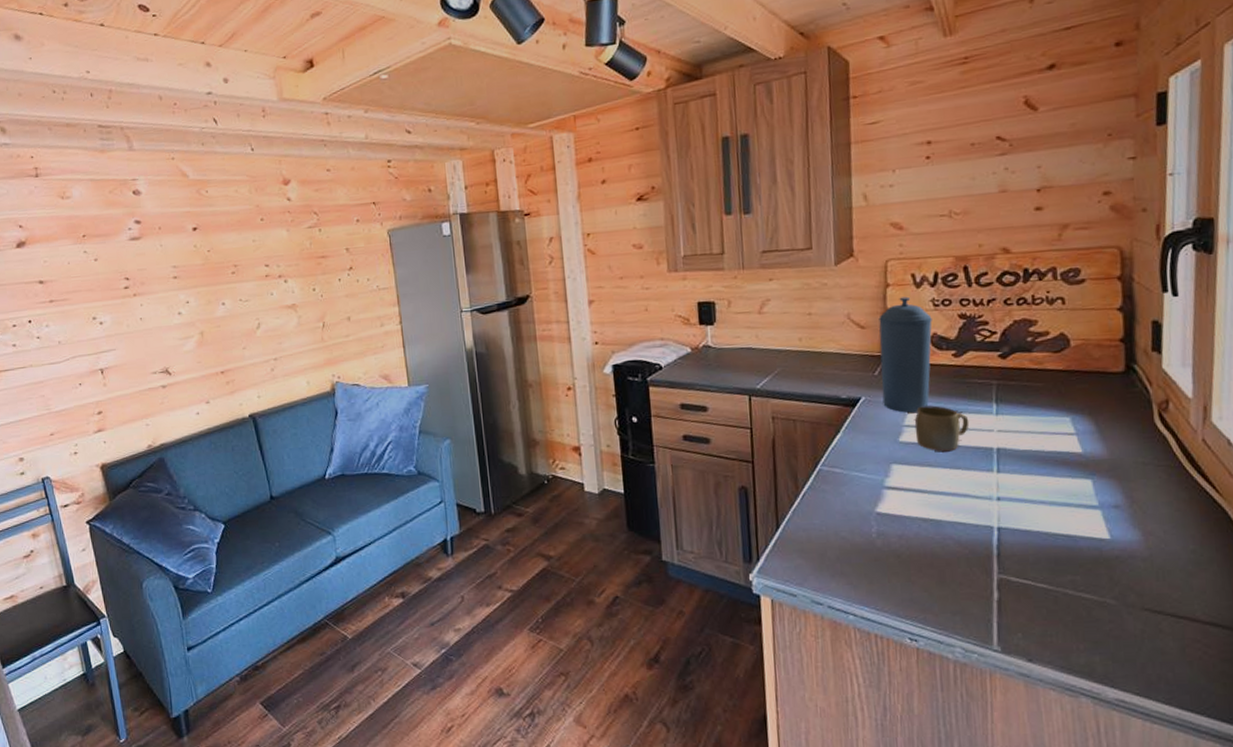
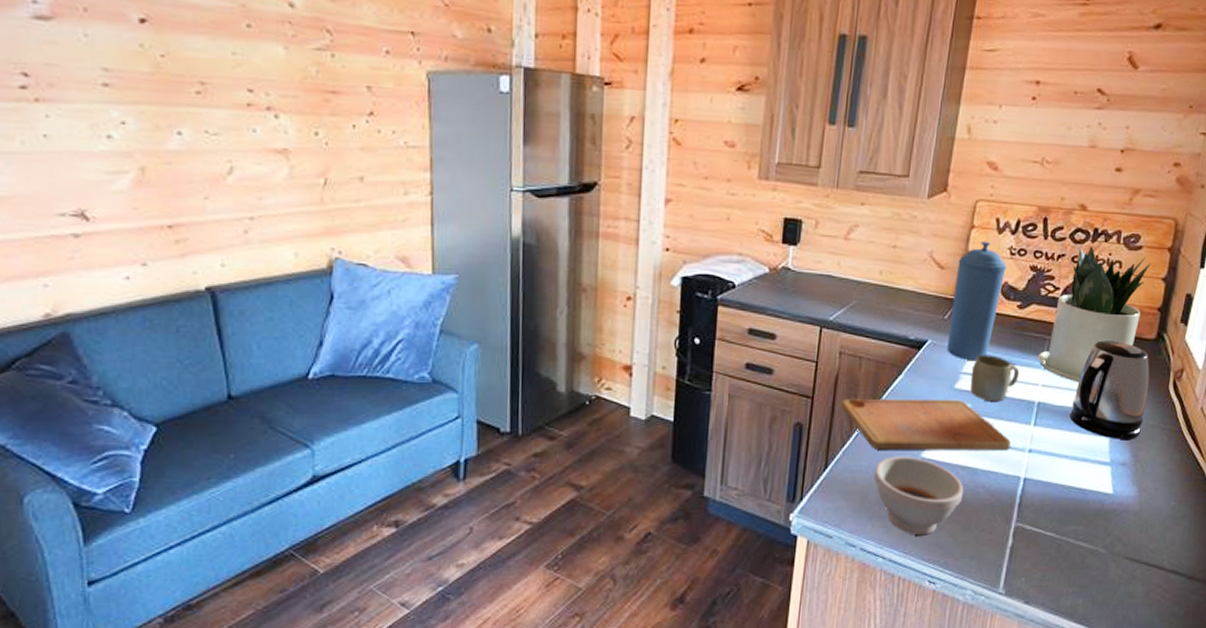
cutting board: none [782,453,974,508] -> present [841,398,1011,450]
bowl: none [828,511,931,592] -> present [873,456,964,536]
planter: none [986,286,1100,425] -> present [1037,246,1151,383]
kettle: none [1037,378,1131,481] -> present [1070,340,1150,439]

